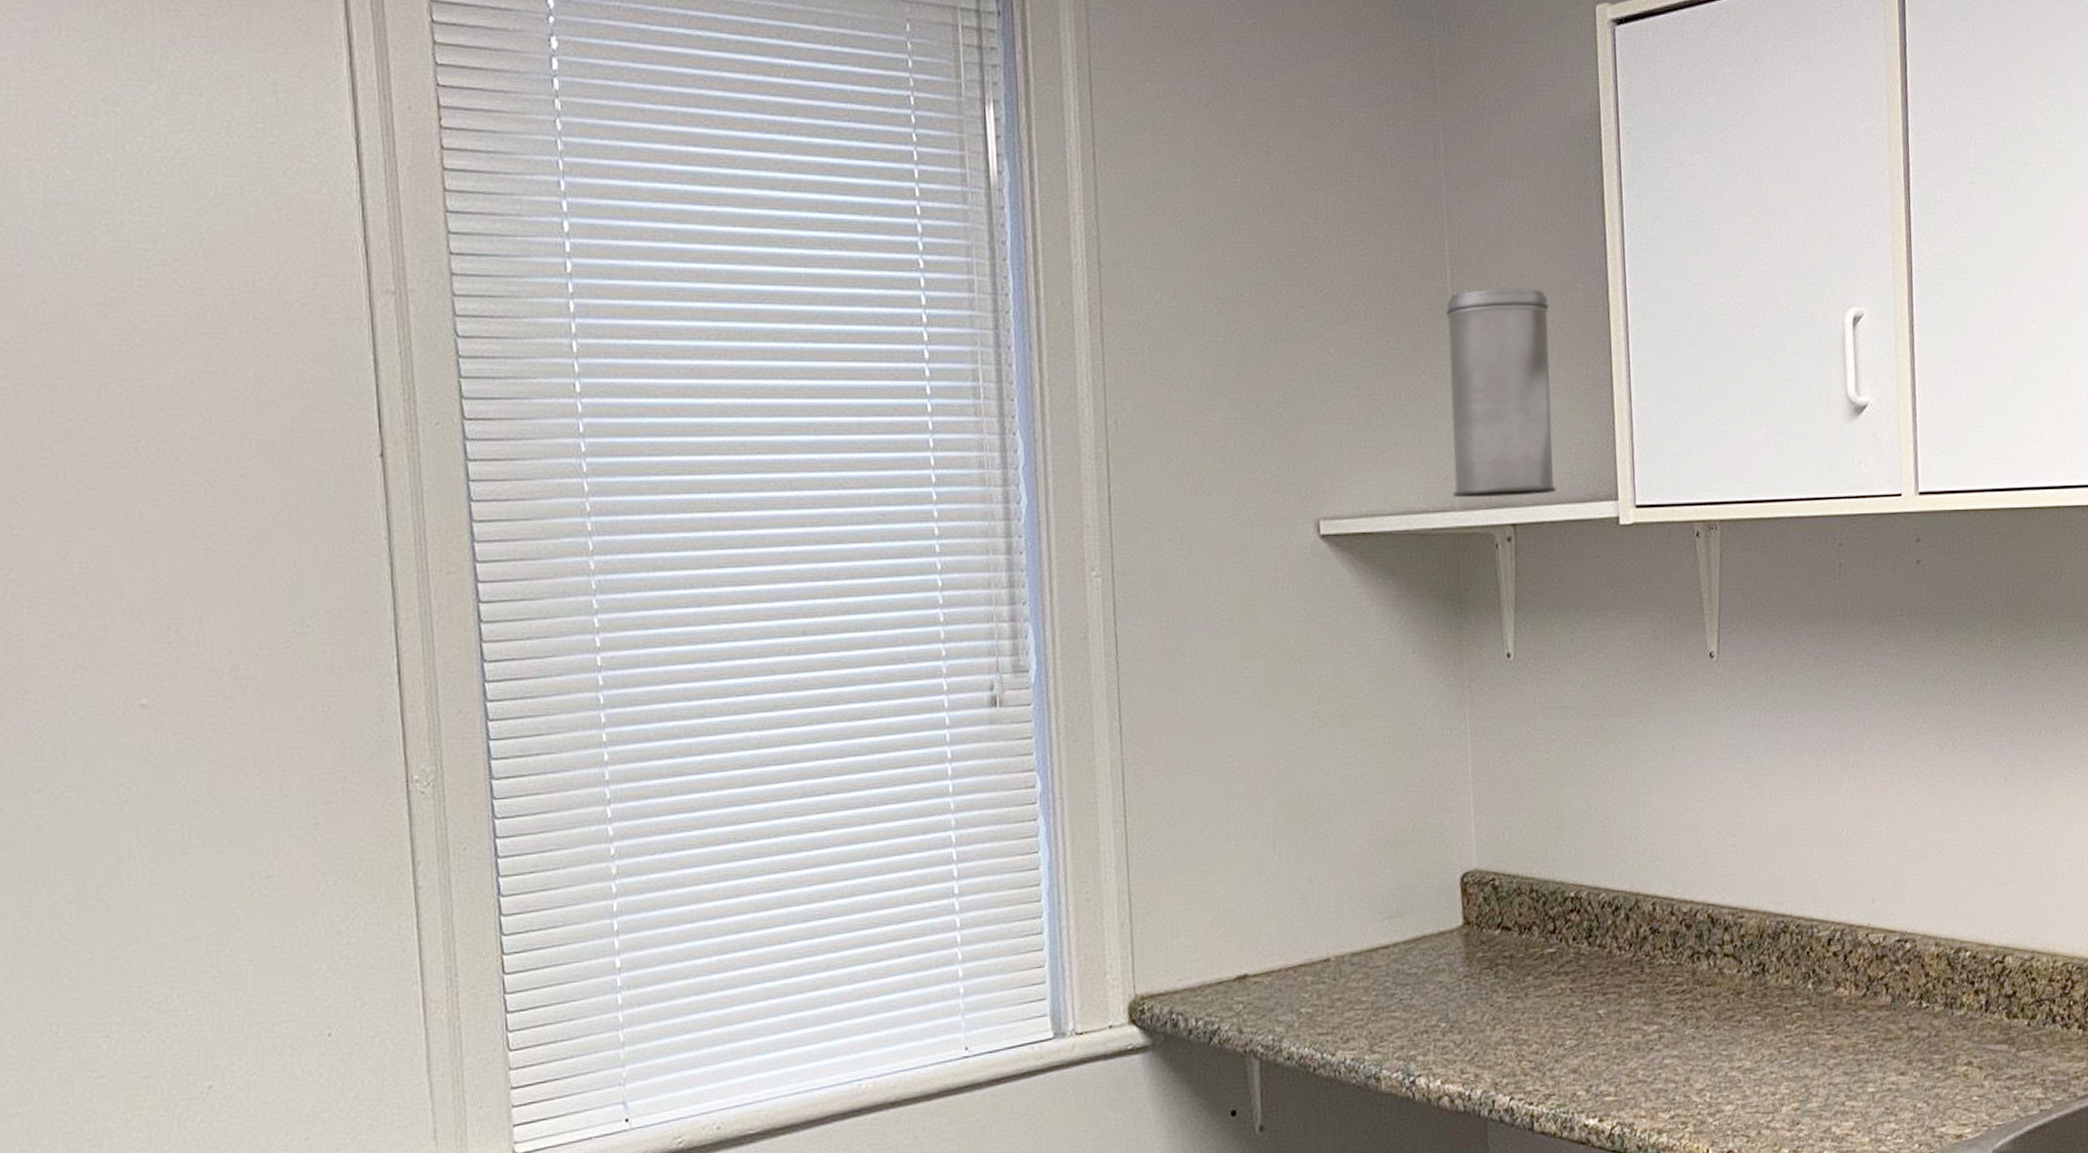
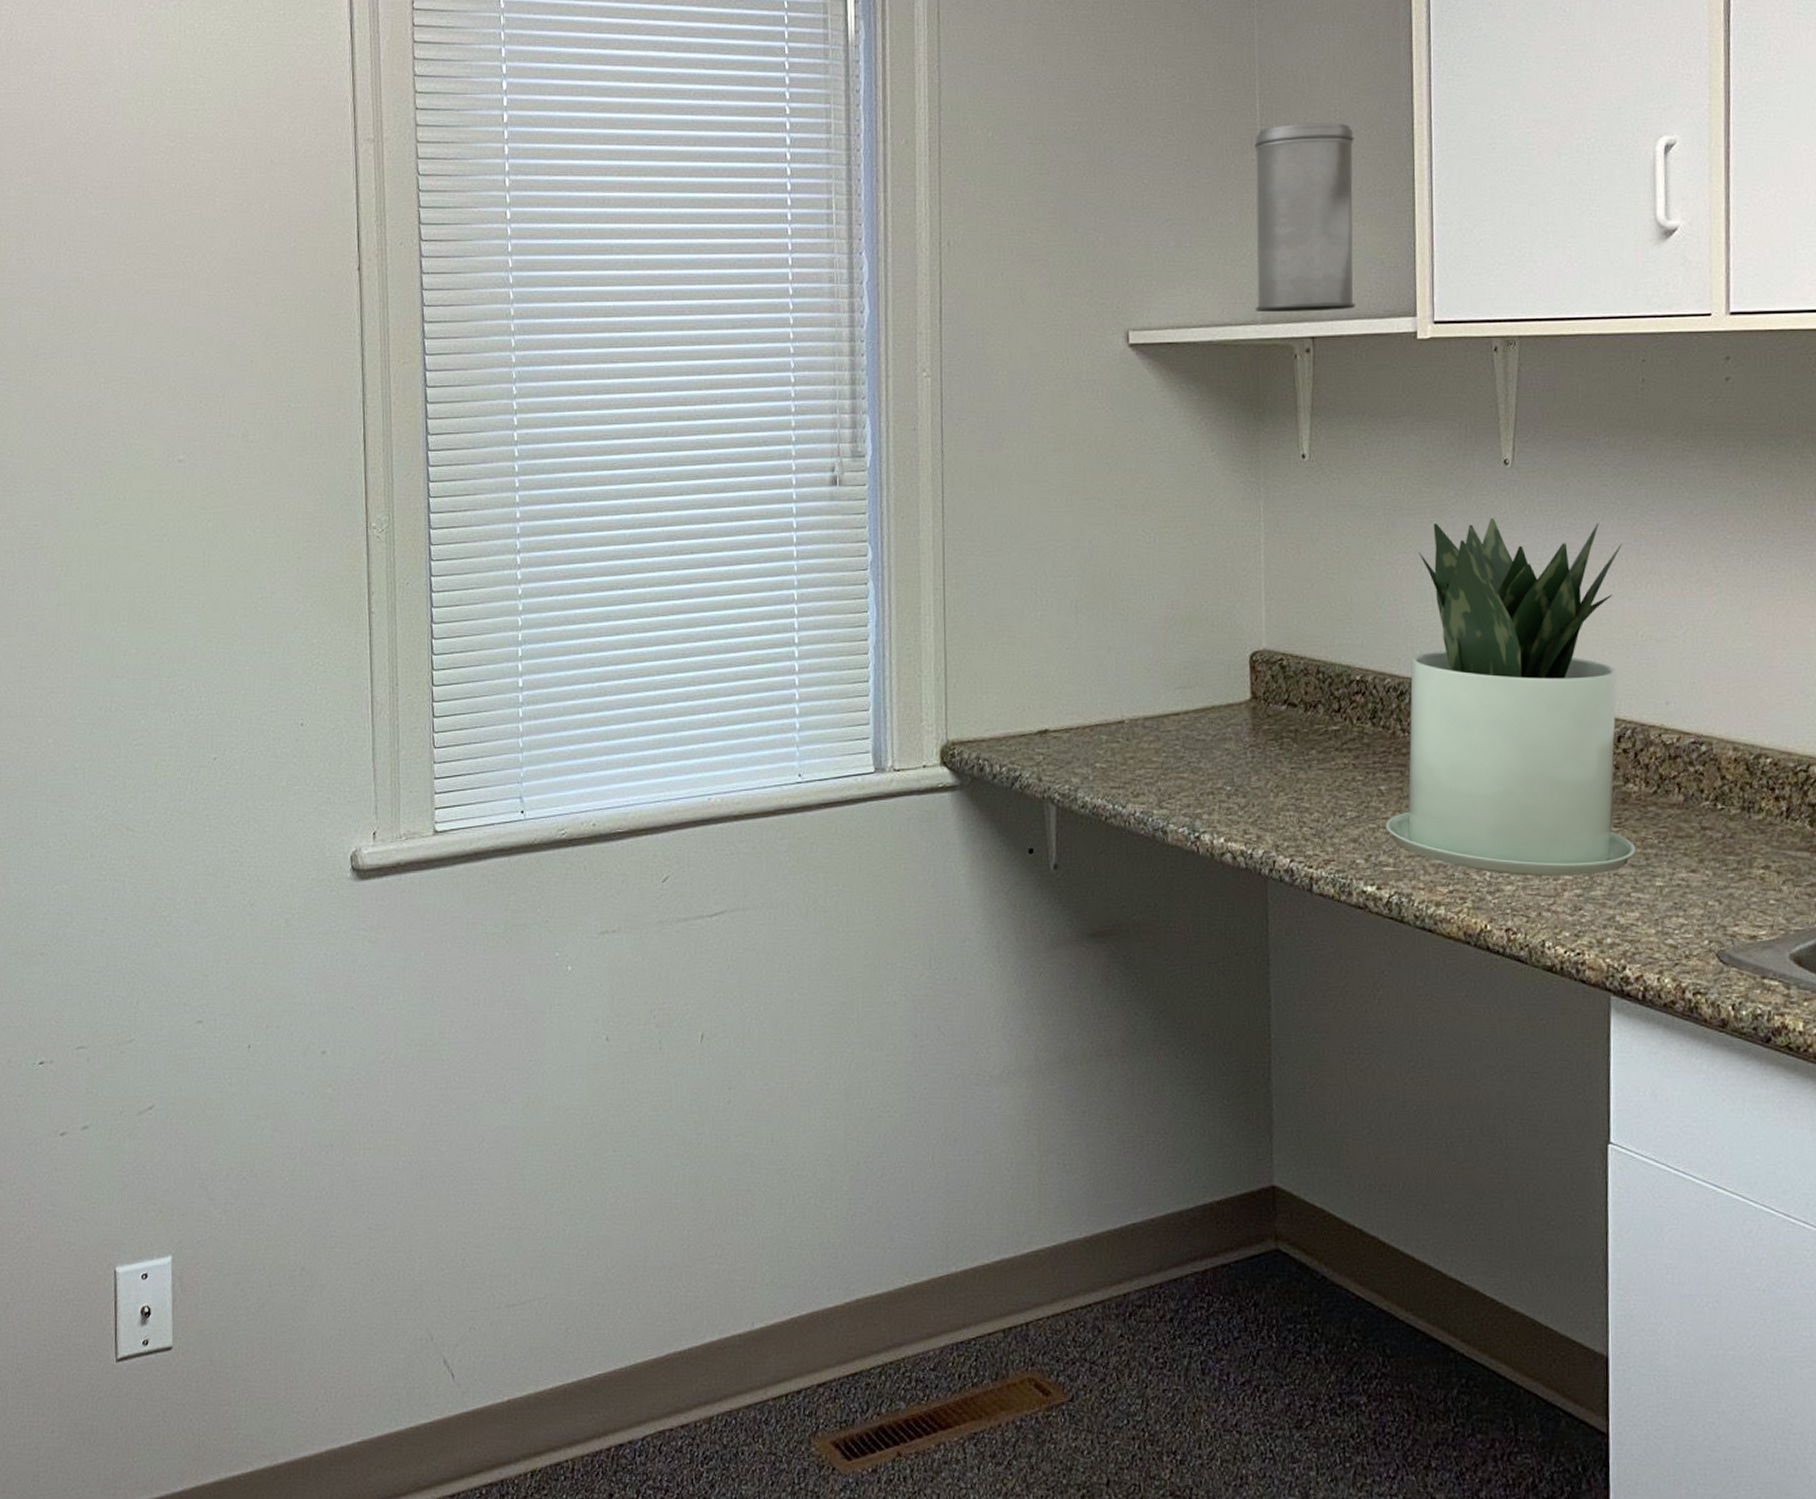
planter: none [1605,715,1849,1094] -> present [1385,517,1636,876]

